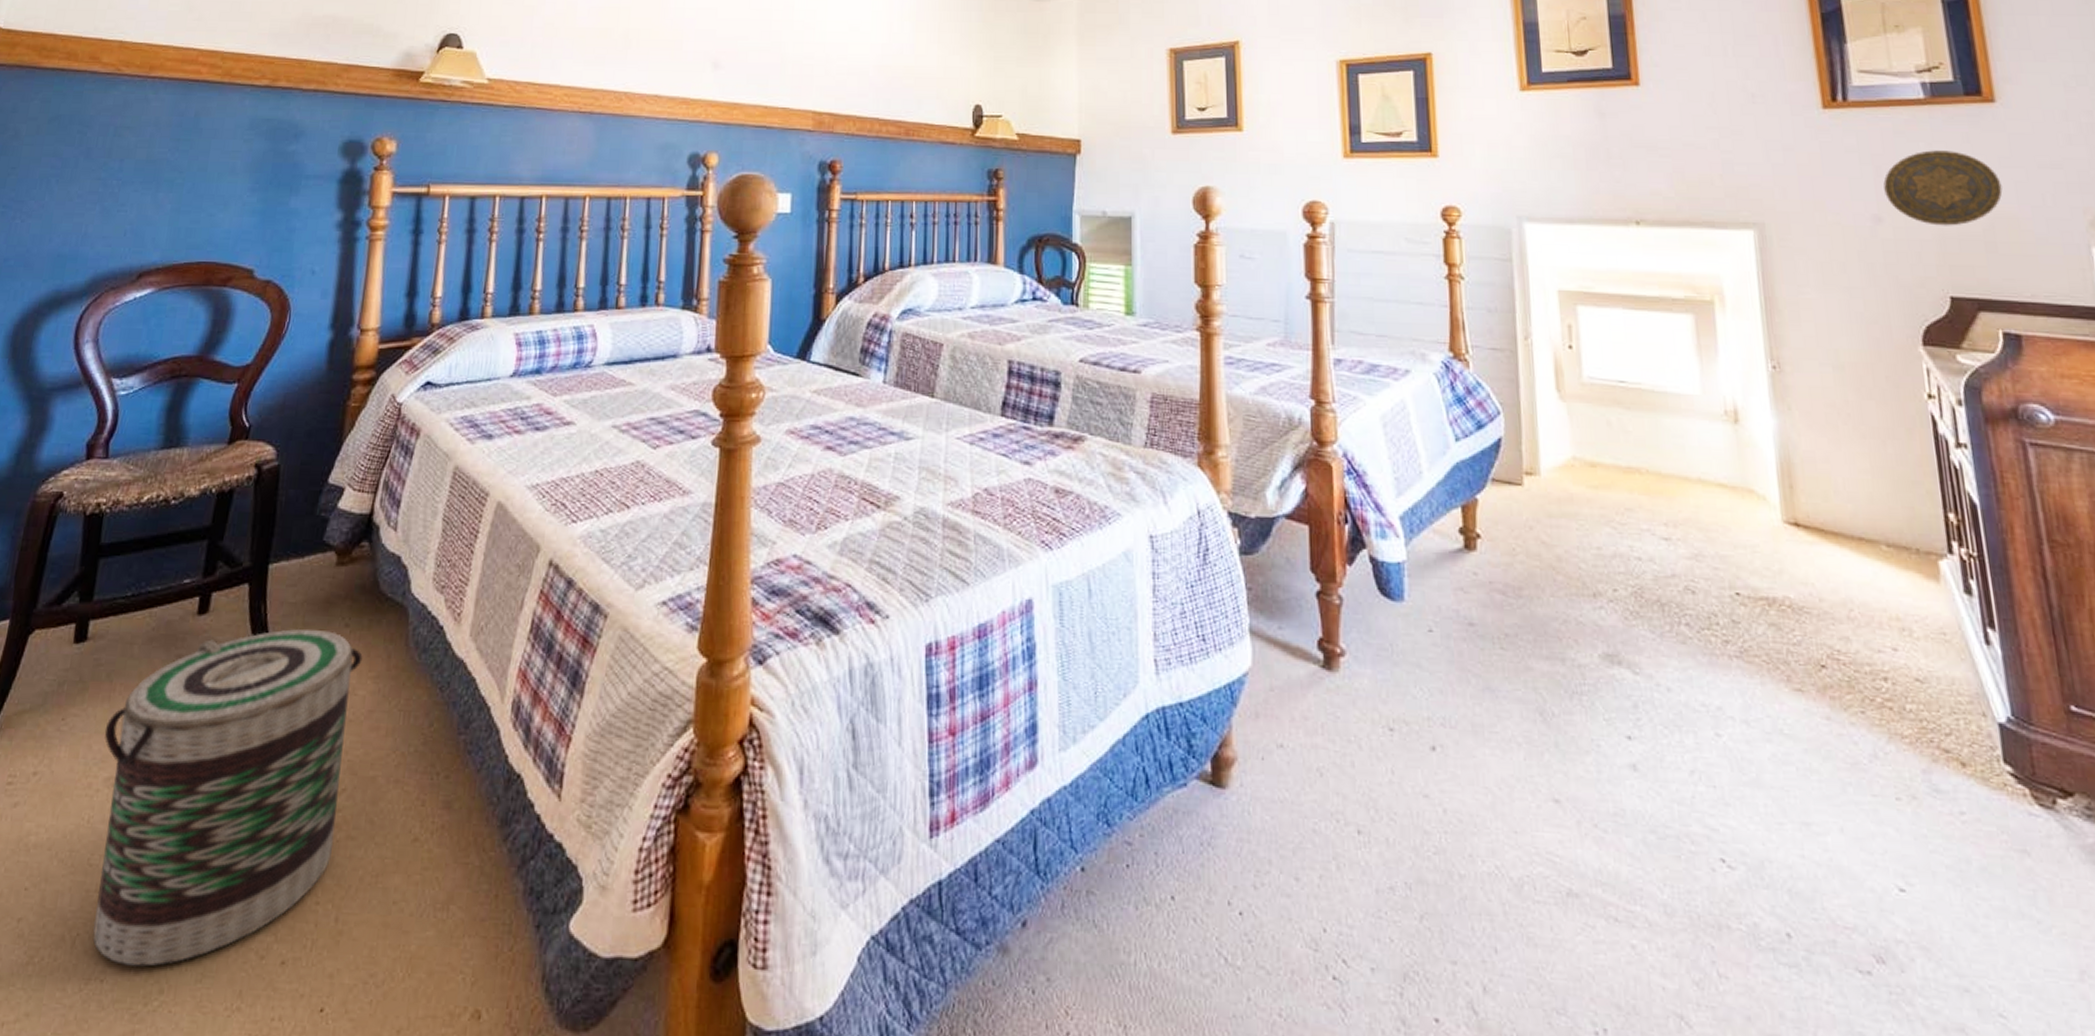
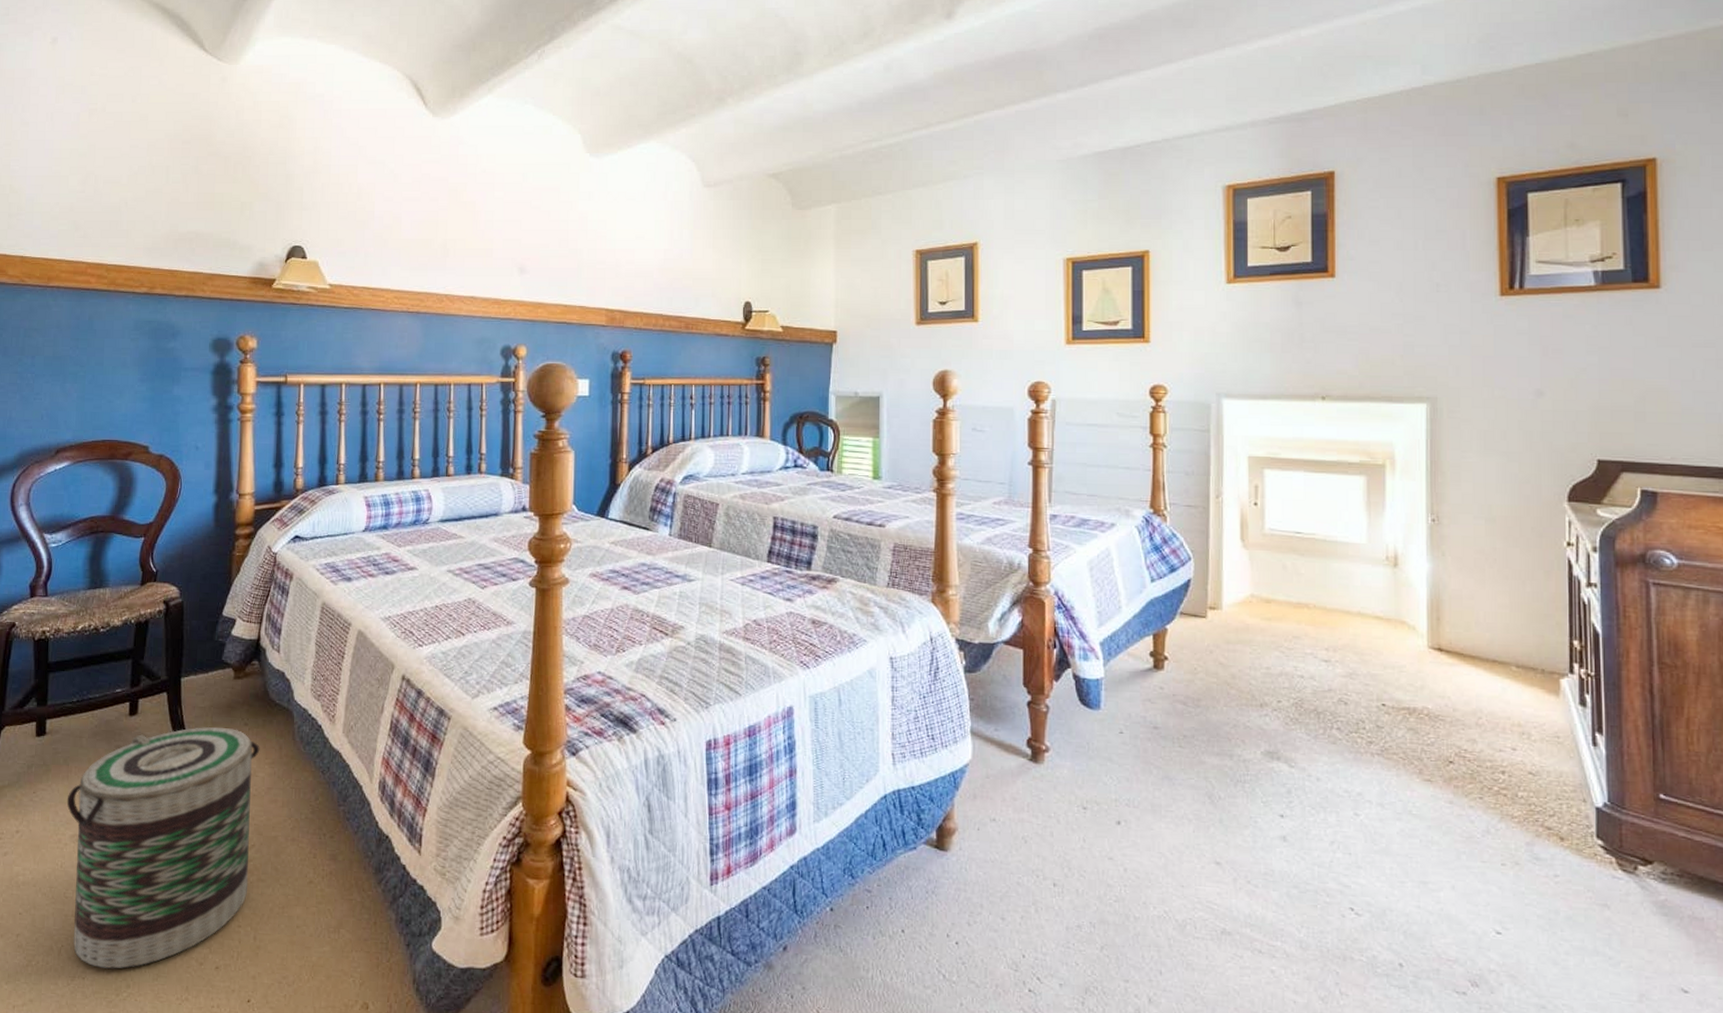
decorative plate: present [1883,150,2003,226] -> none [1549,332,1657,399]

